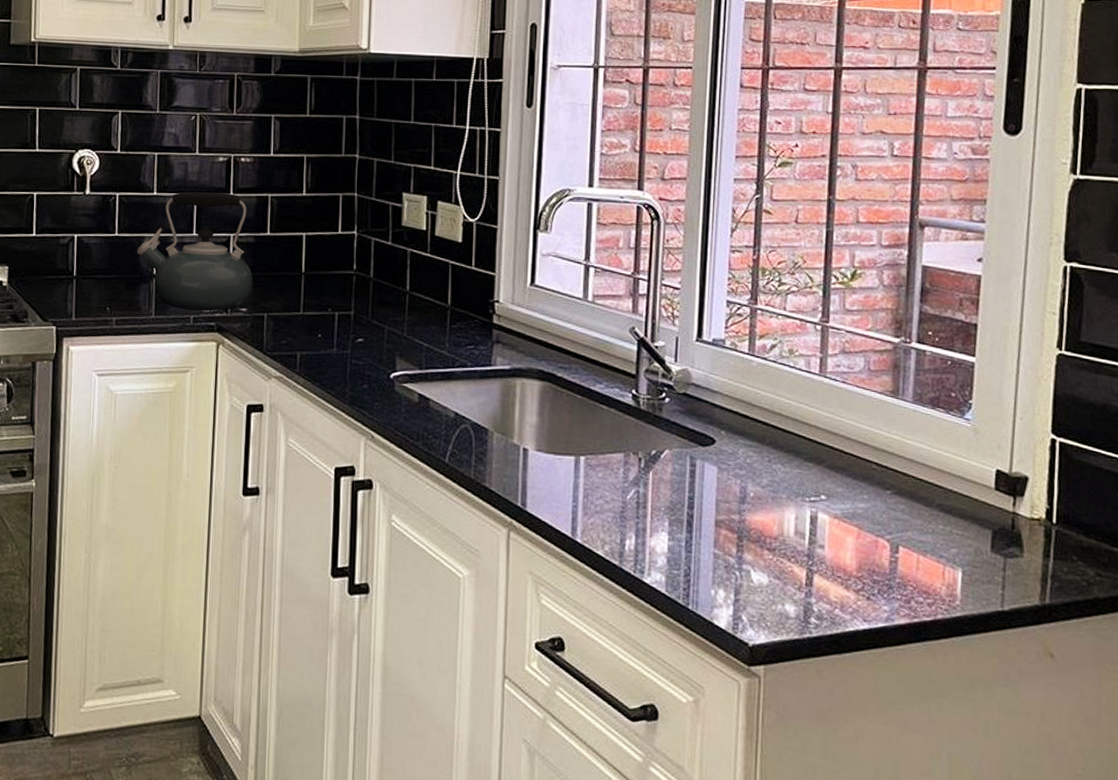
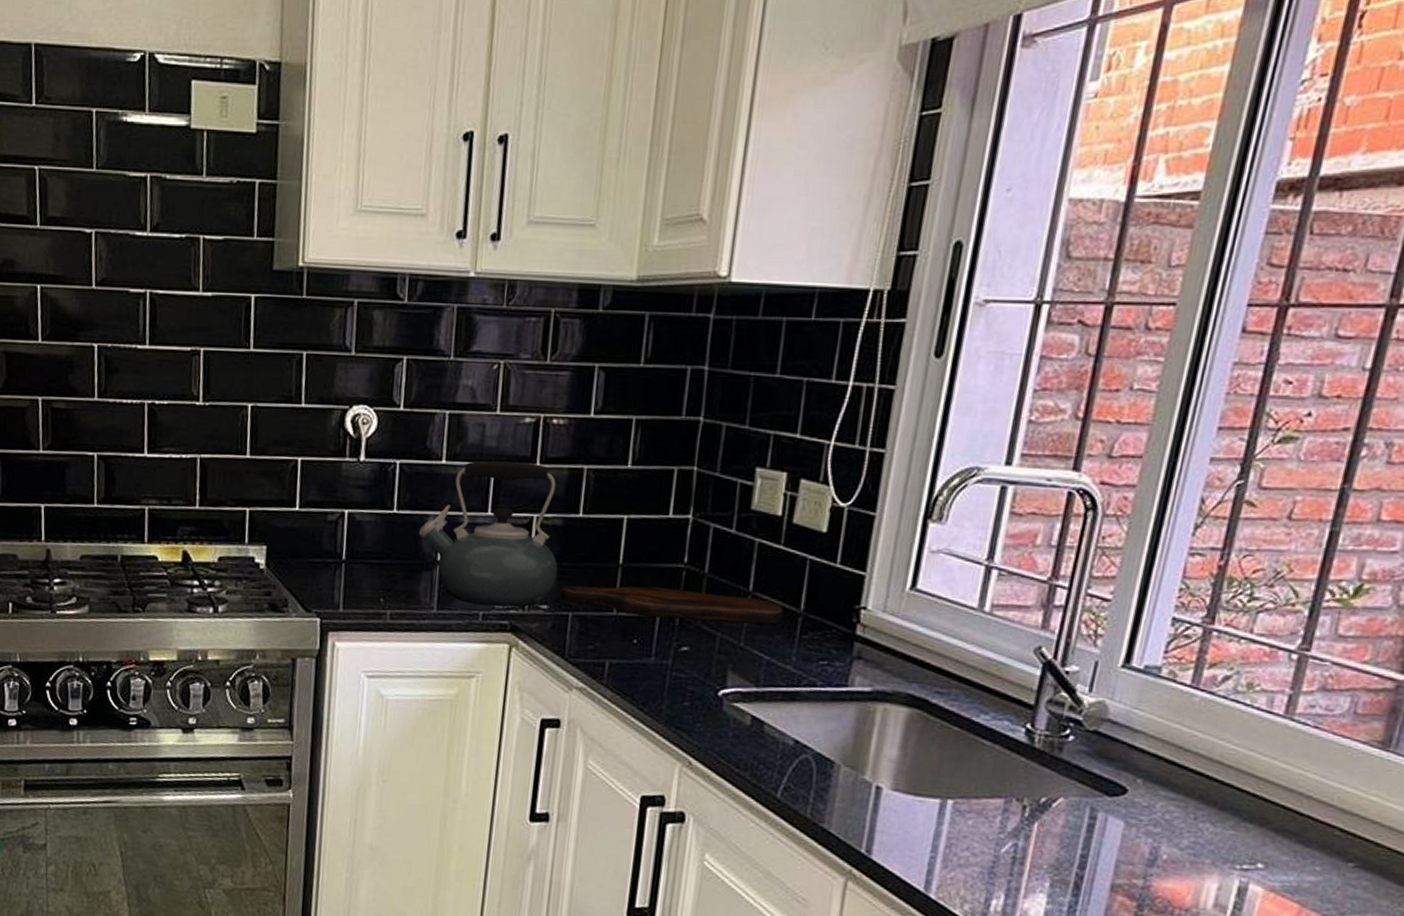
cutting board: none [256,290,435,318] -> present [560,586,783,625]

